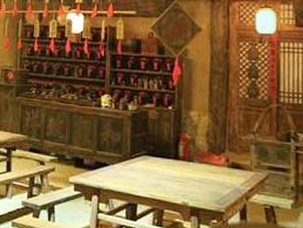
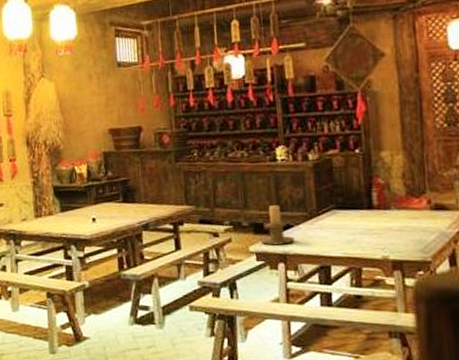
candle holder: none [79,144,109,180] -> present [260,205,295,246]

